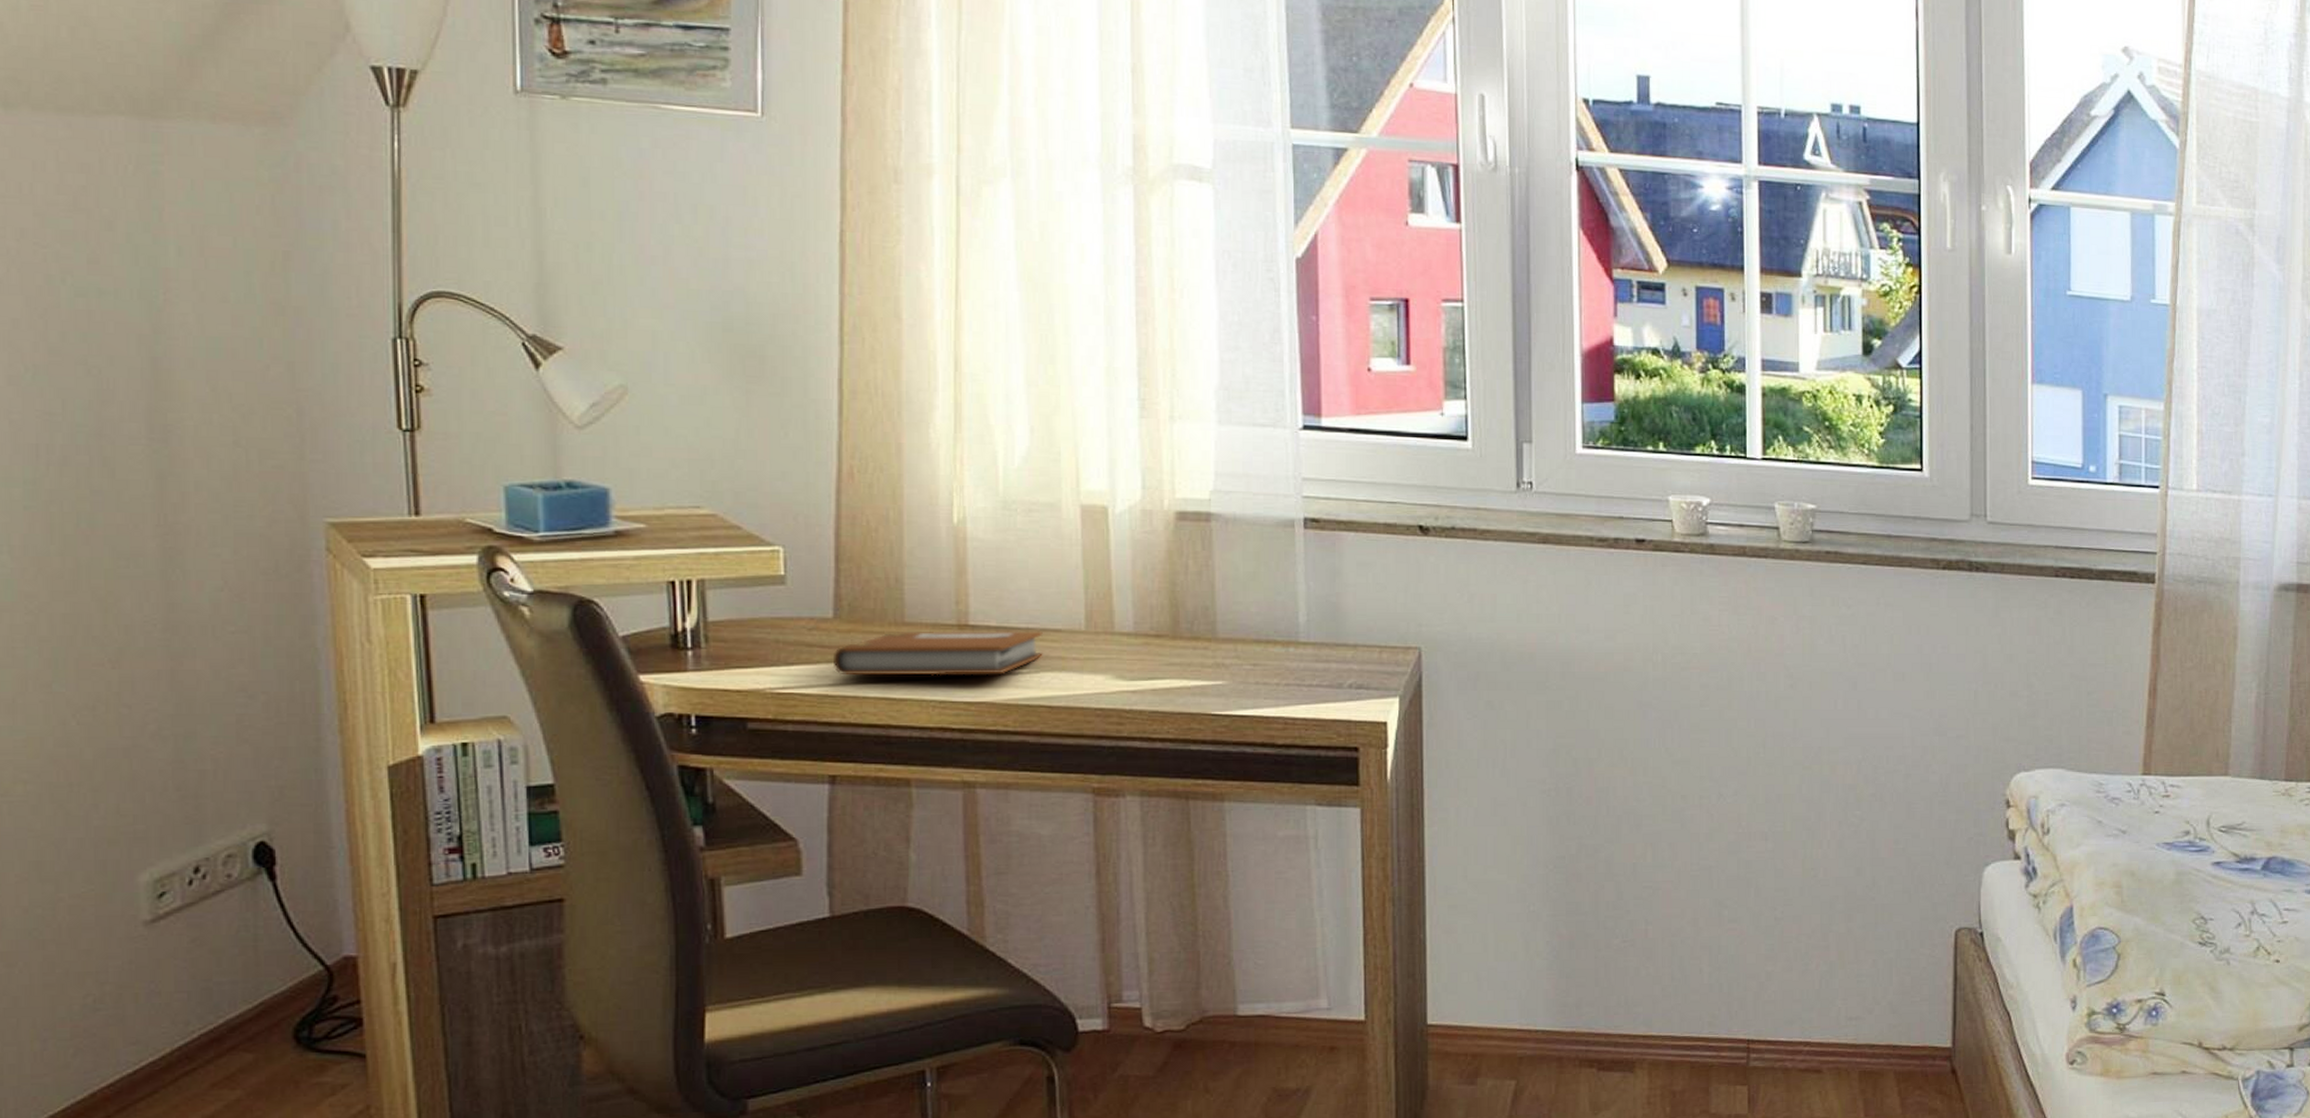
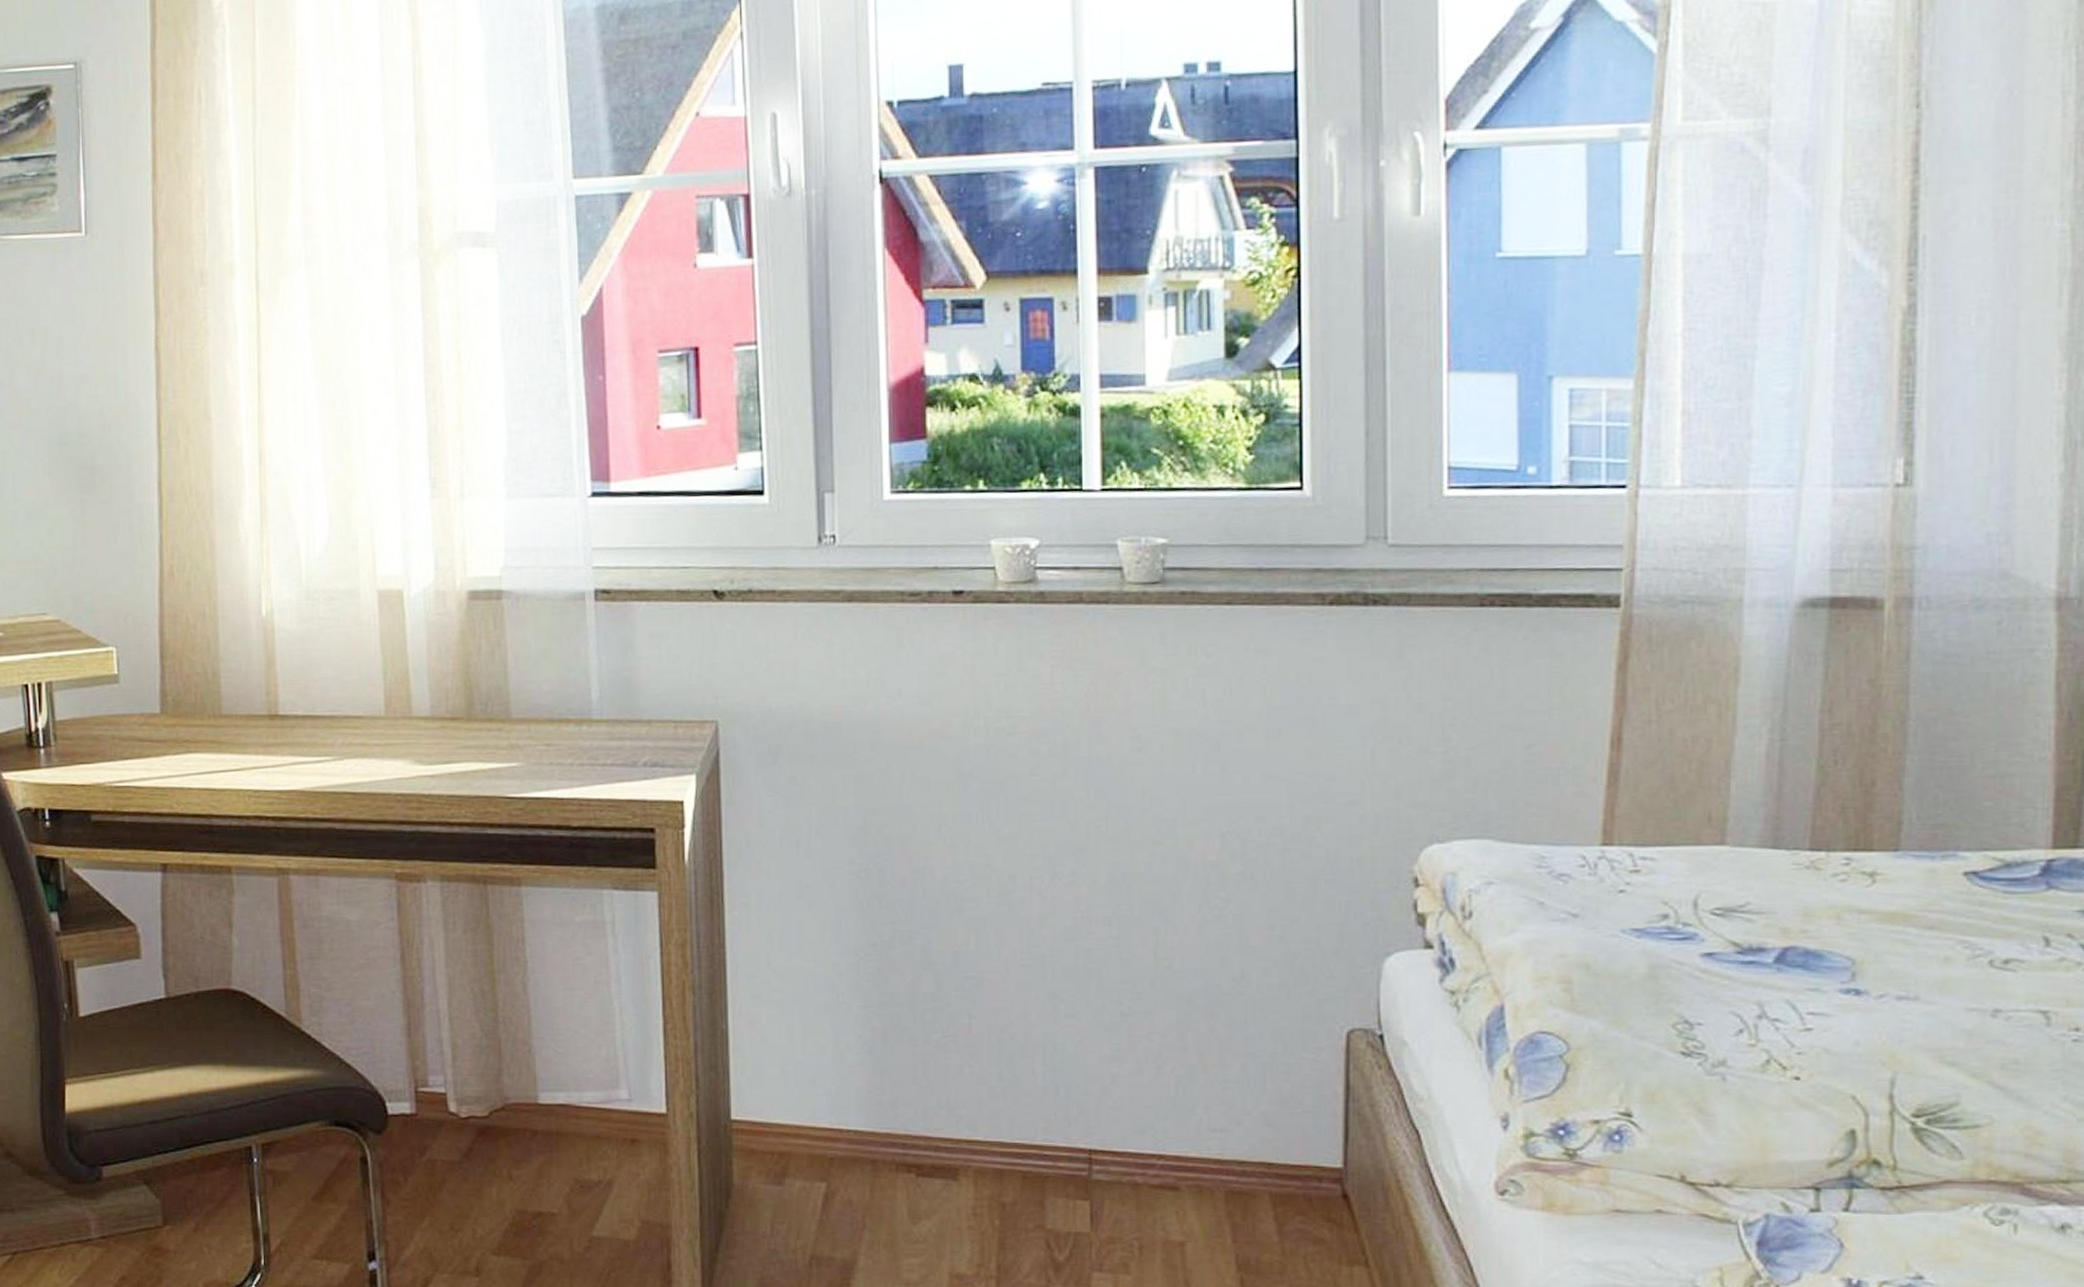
notebook: present [834,631,1043,676] -> none [162,718,346,768]

